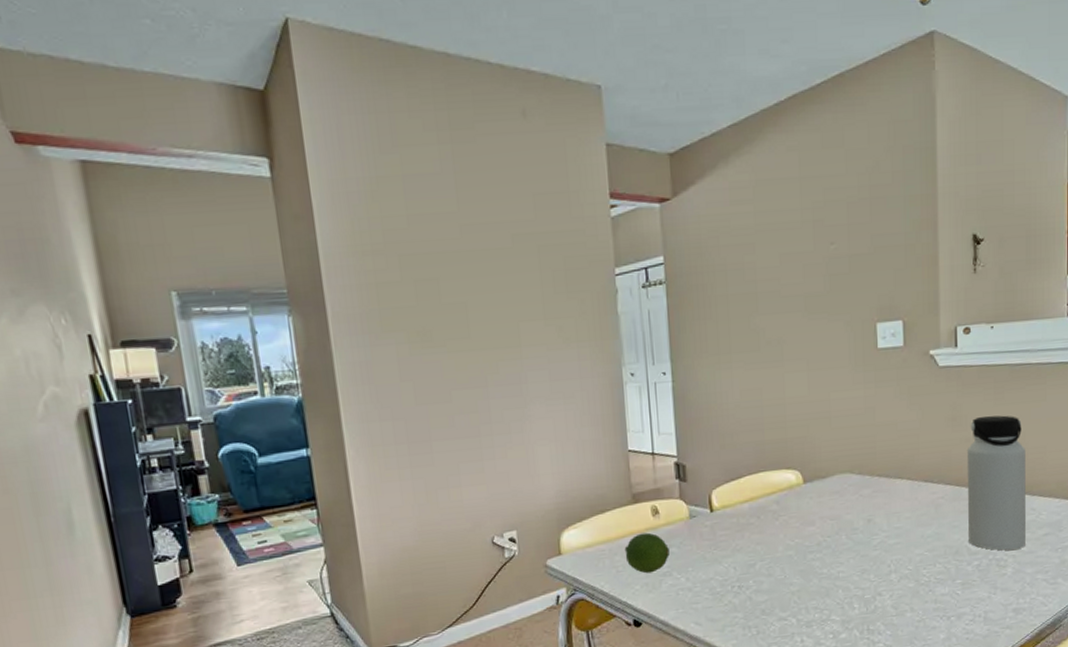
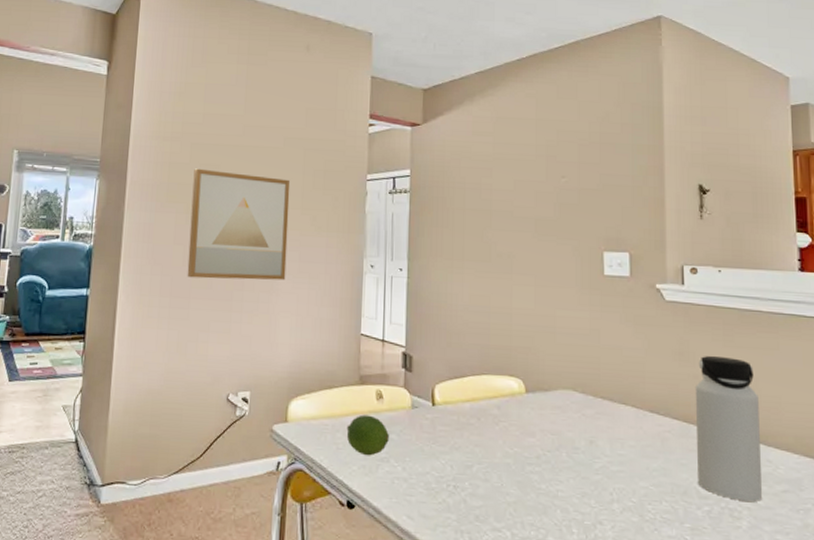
wall art: none [408,285,538,418] -> present [187,168,291,280]

